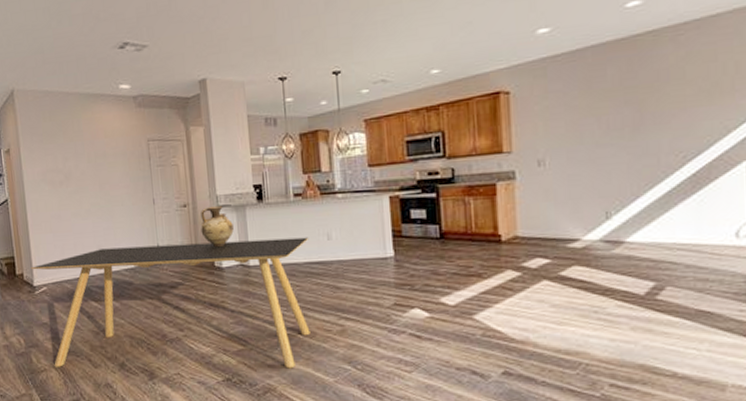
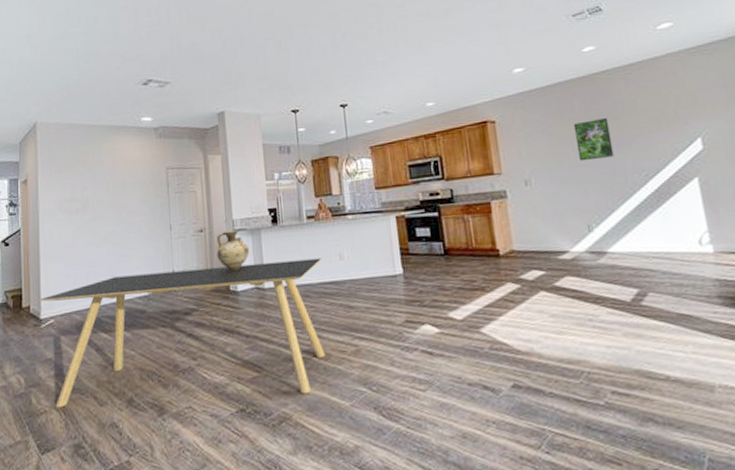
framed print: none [603,89,648,140] -> present [573,118,615,162]

